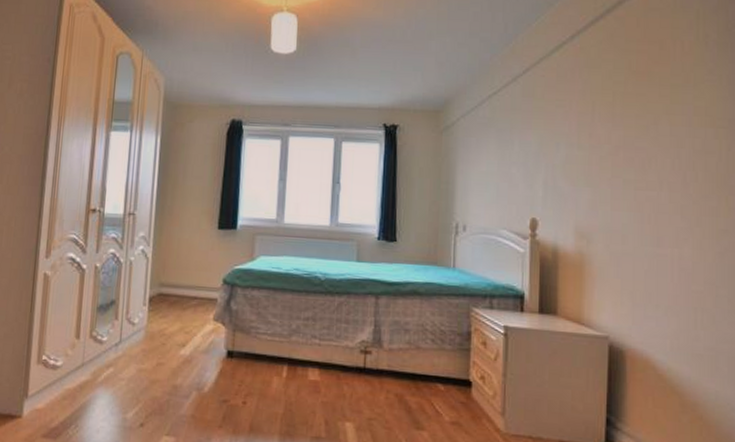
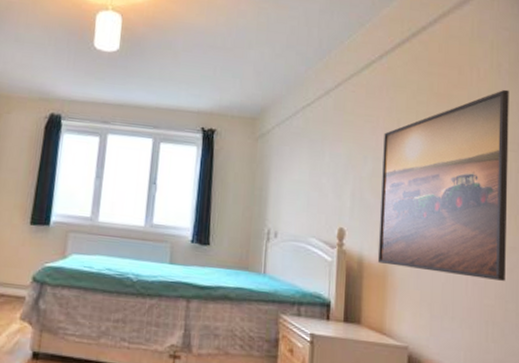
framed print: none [573,62,718,266] -> present [377,89,509,281]

